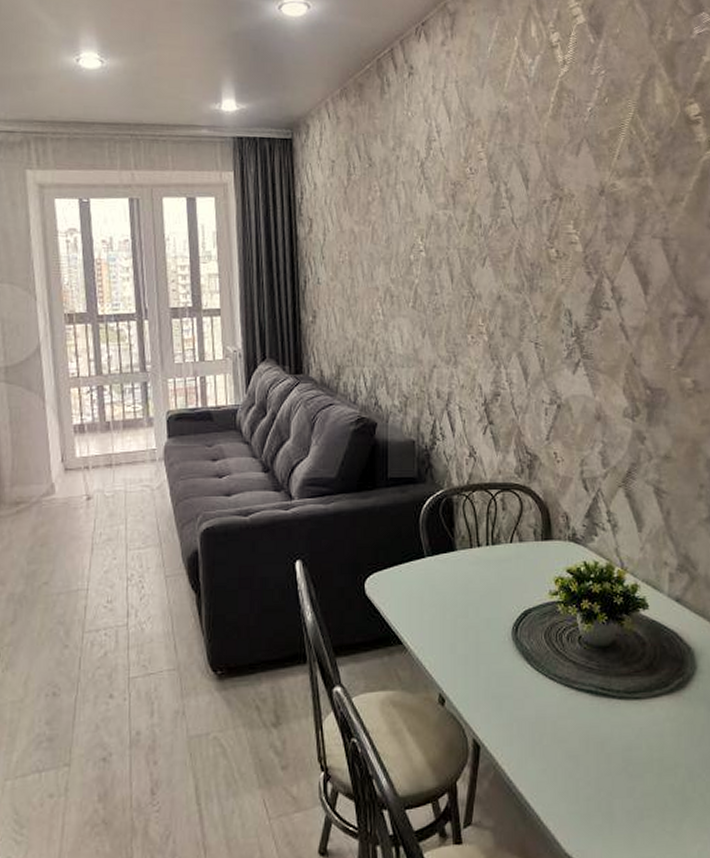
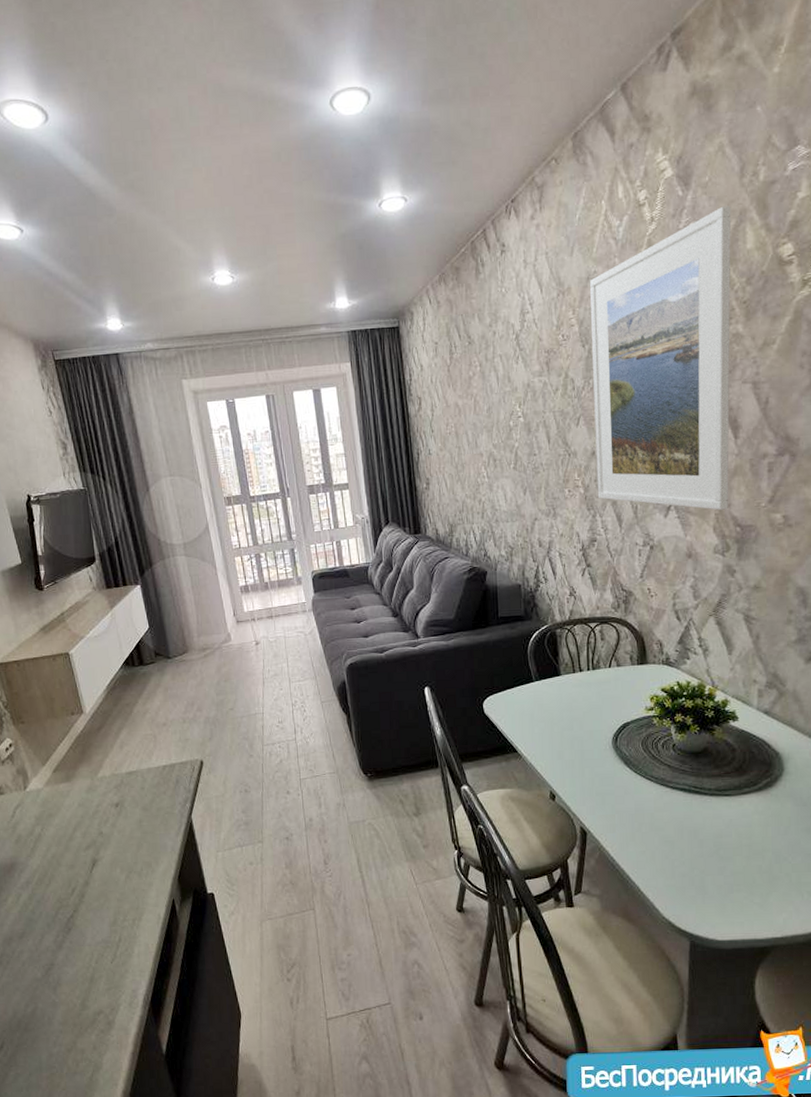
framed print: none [501,59,641,370] -> present [590,205,732,510]

